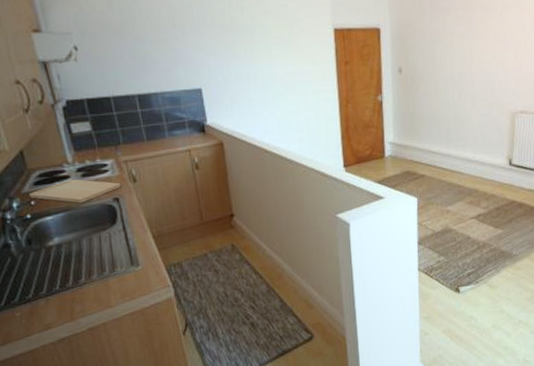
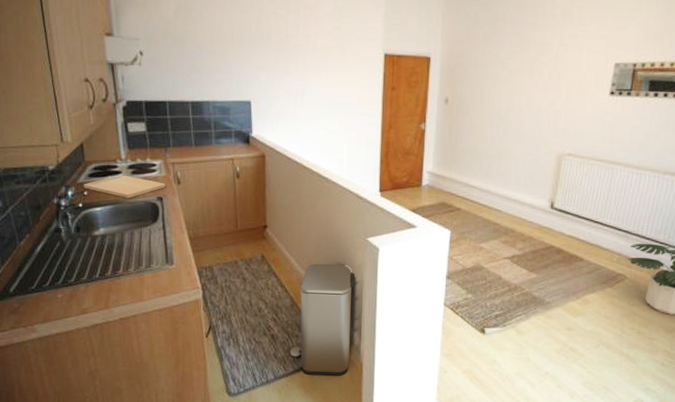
pedal bin: none [271,243,332,358] -> present [289,263,354,376]

